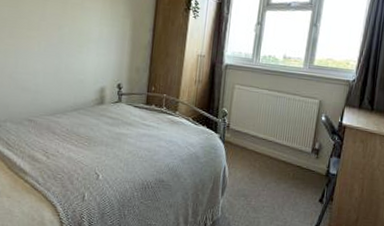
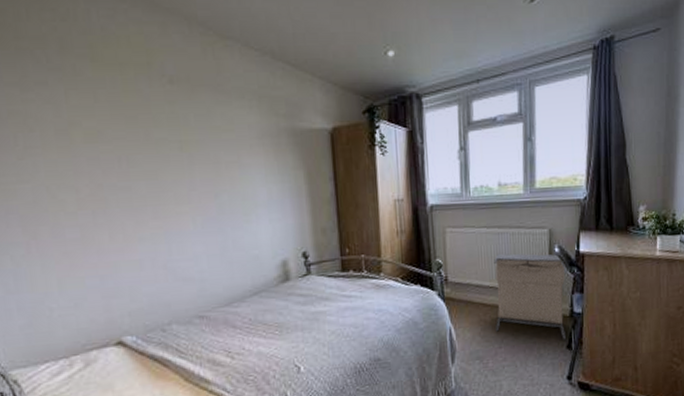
laundry hamper: none [262,112,329,194] -> present [494,253,566,340]

